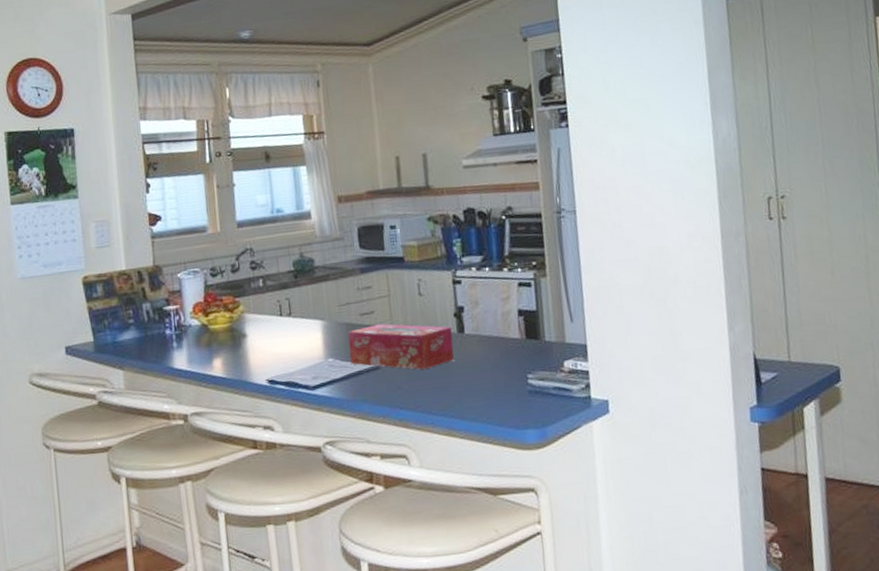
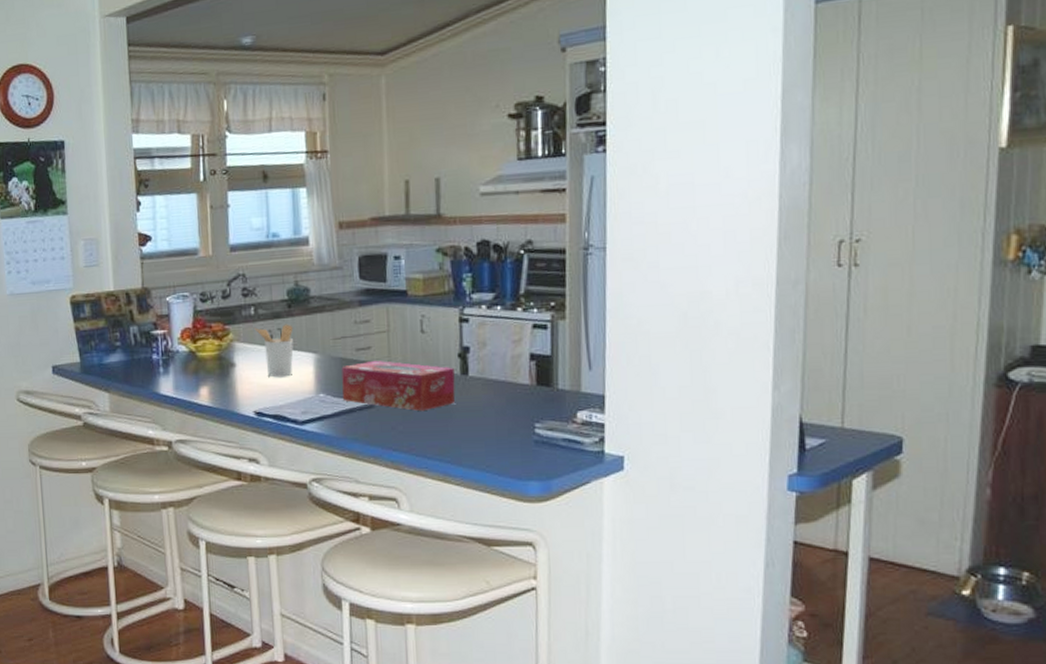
utensil holder: none [263,293,302,346] -> present [254,324,294,378]

